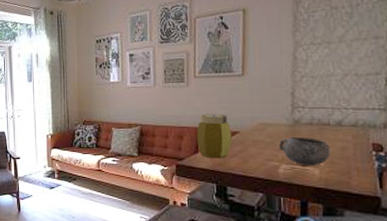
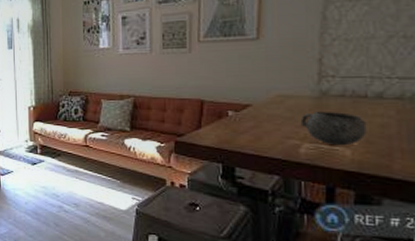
jar: present [196,113,231,159] -> none [199,83,242,135]

